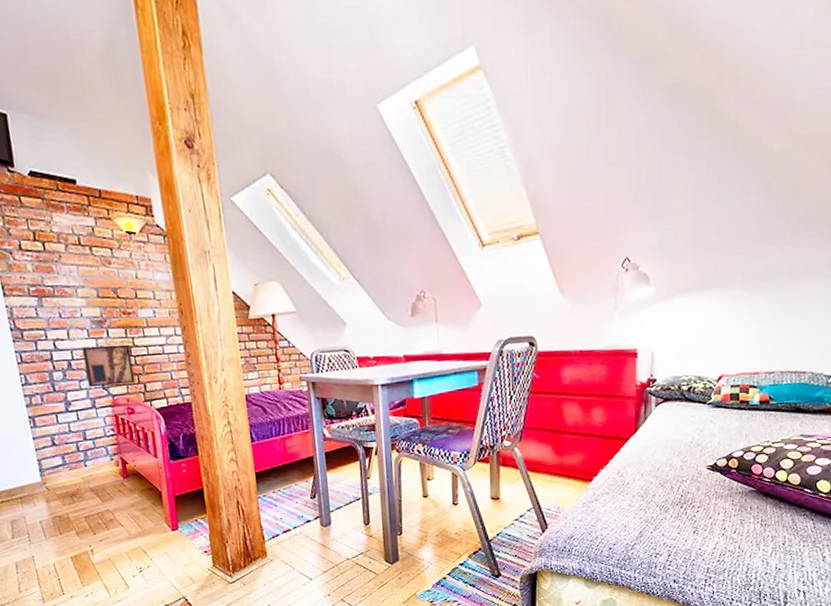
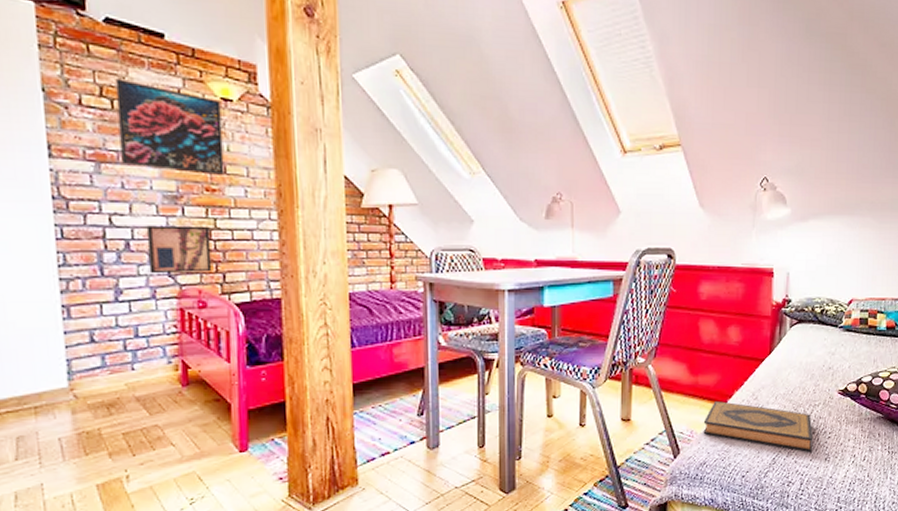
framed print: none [44,224,136,300] -> present [115,79,225,175]
hardback book: none [569,479,680,526] -> present [703,400,813,452]

